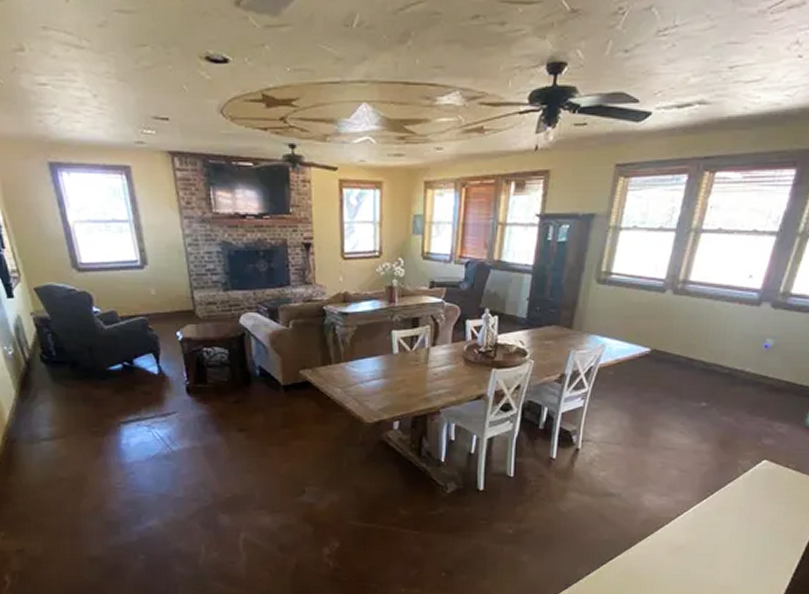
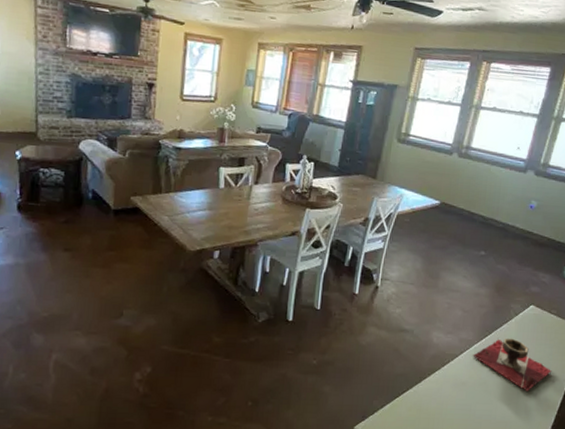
decorative bowl: none [691,497,787,554] -> present [473,338,551,392]

